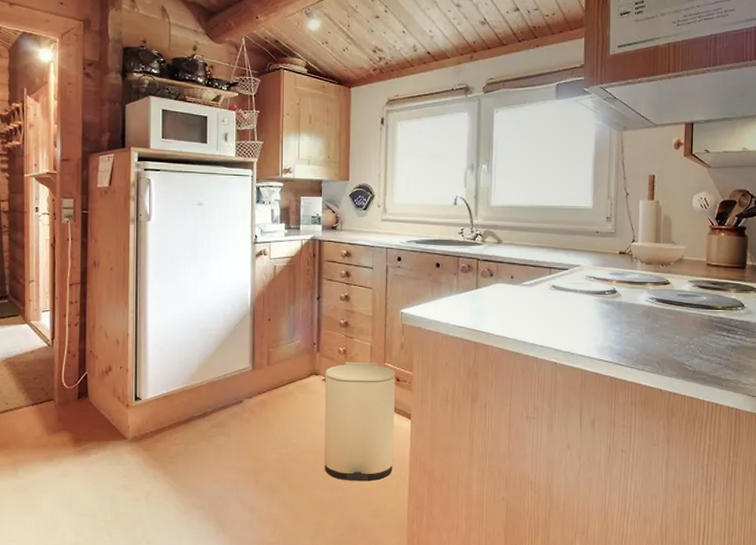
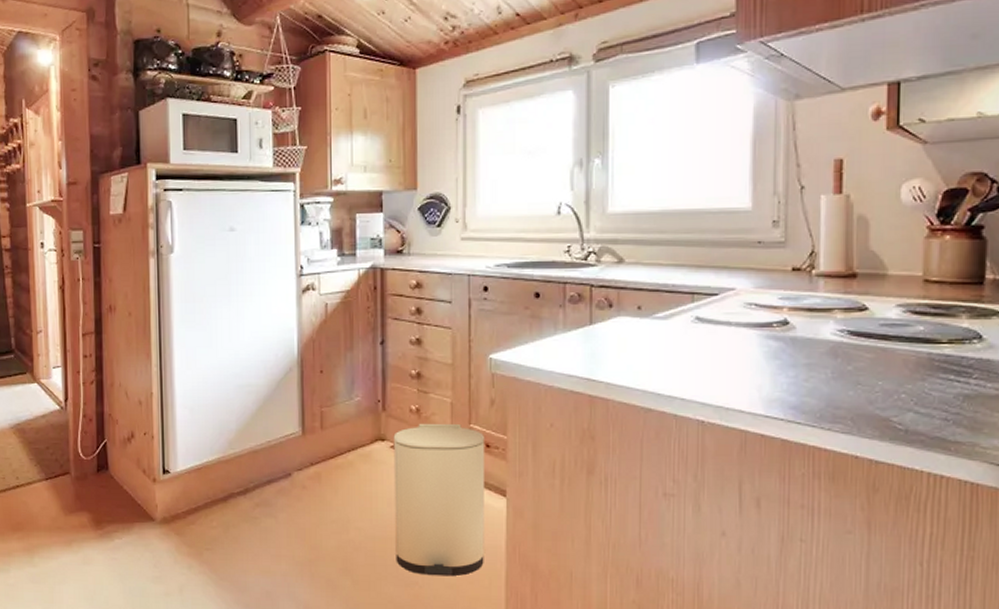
bowl: present [629,242,687,265] -> none [806,252,894,284]

